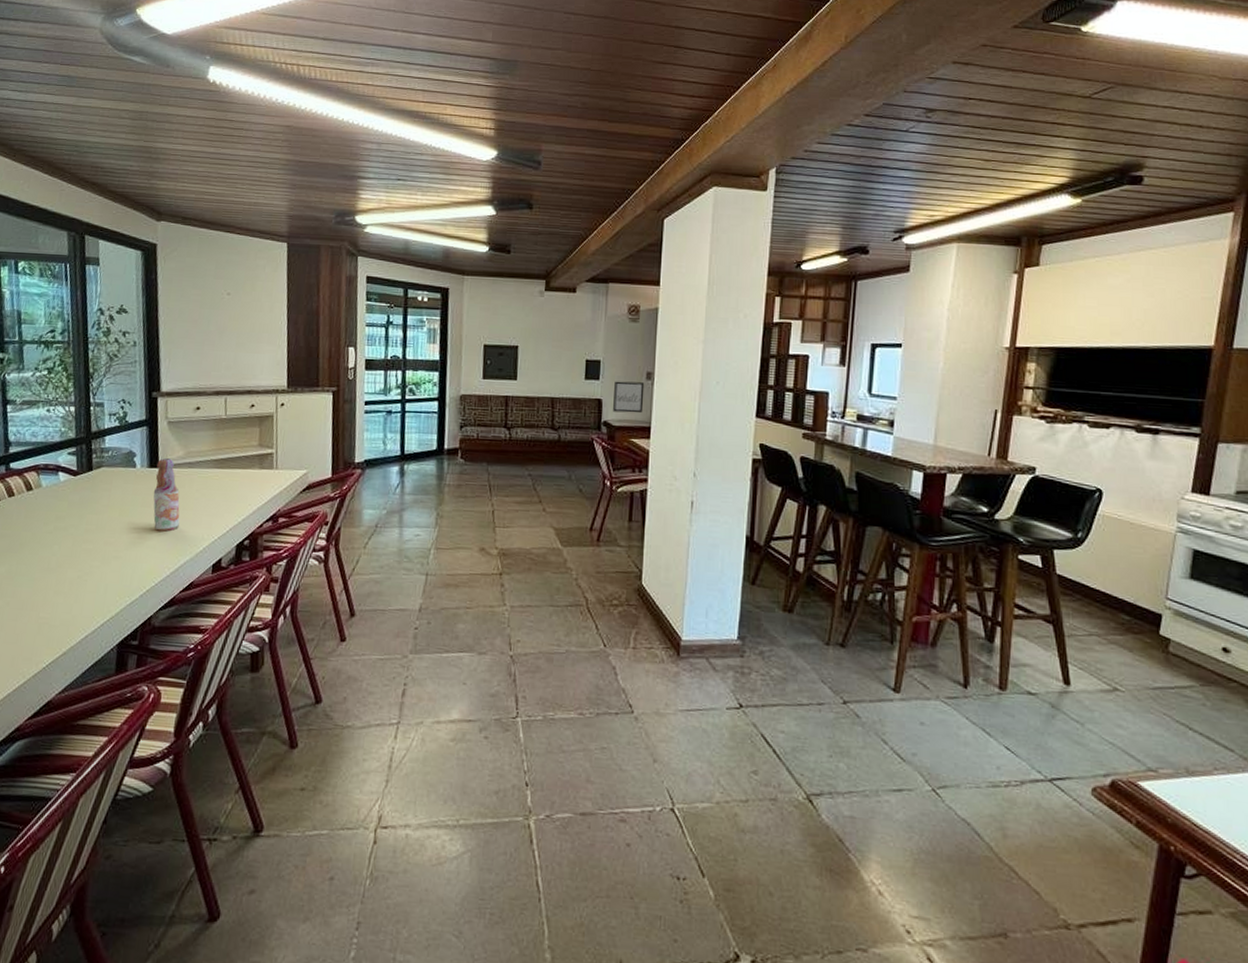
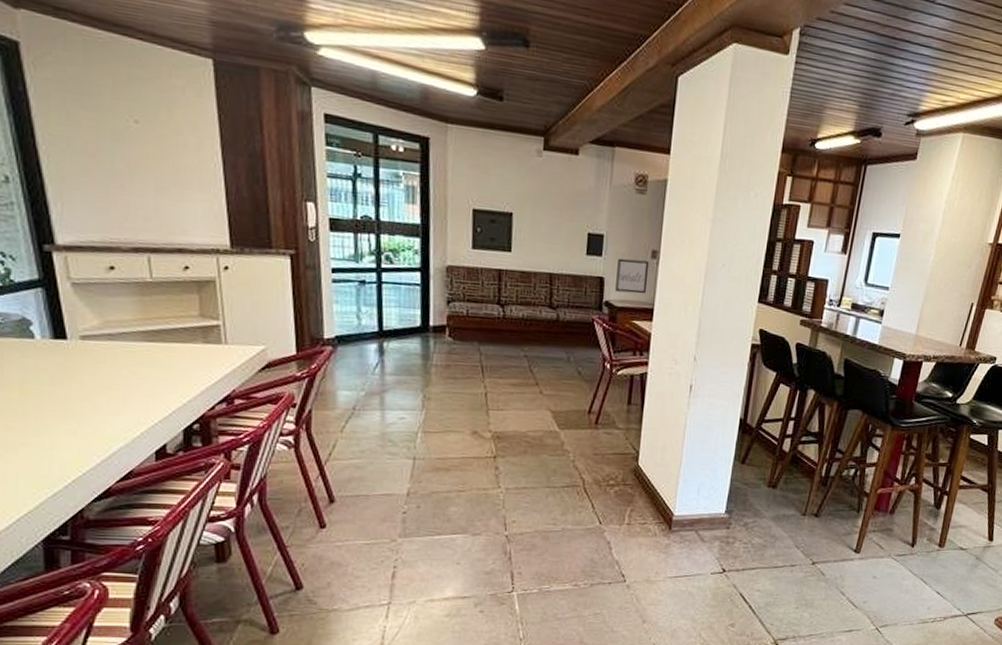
bottle: present [153,458,180,532] -> none [64,328,105,415]

